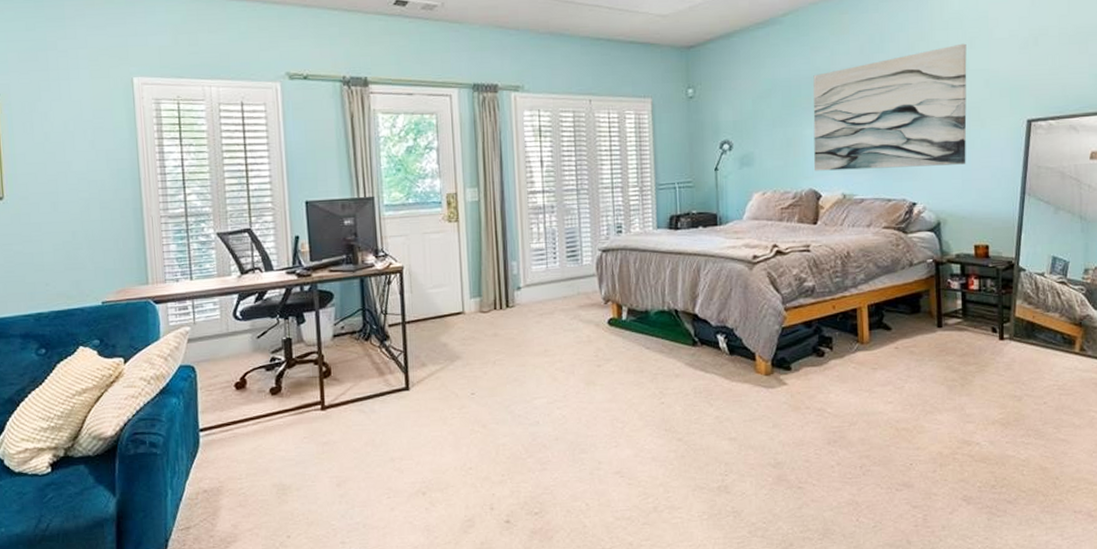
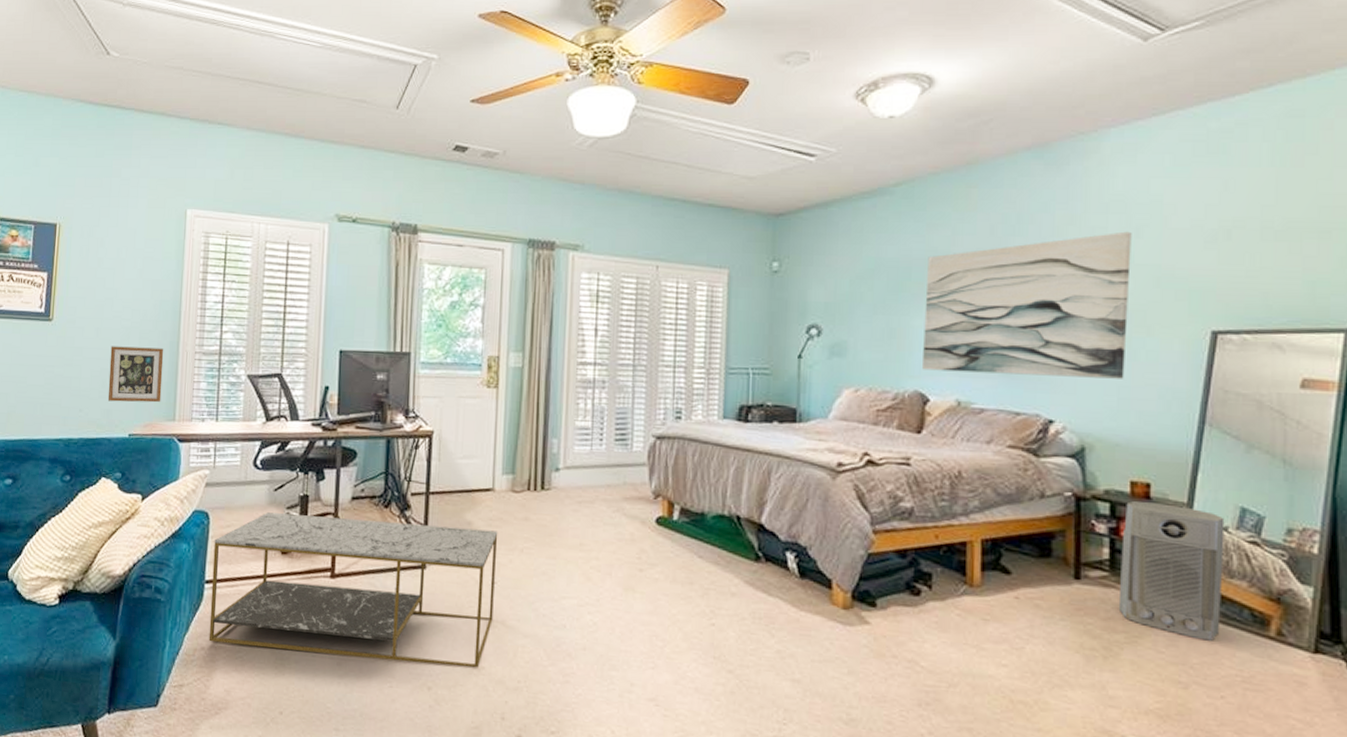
picture frame: none [70,216,131,273] -> present [107,346,164,403]
coffee table: none [203,348,475,484] -> present [208,512,498,668]
air purifier: none [970,260,1042,362] -> present [1118,501,1225,641]

